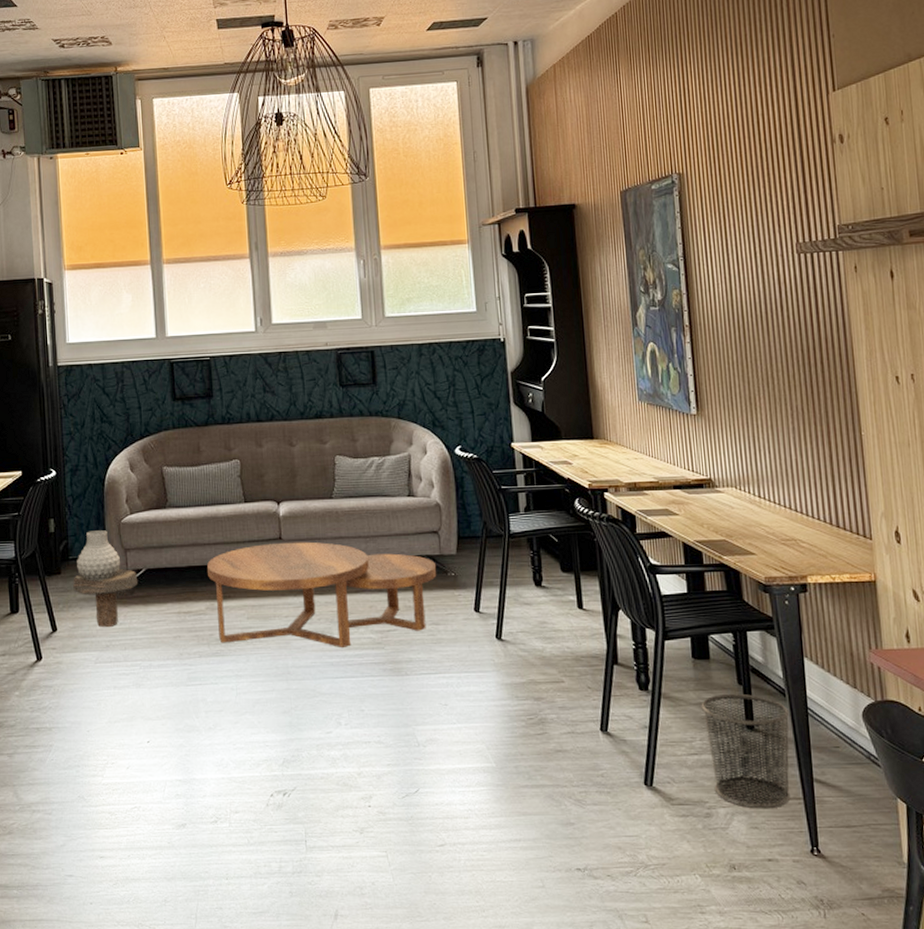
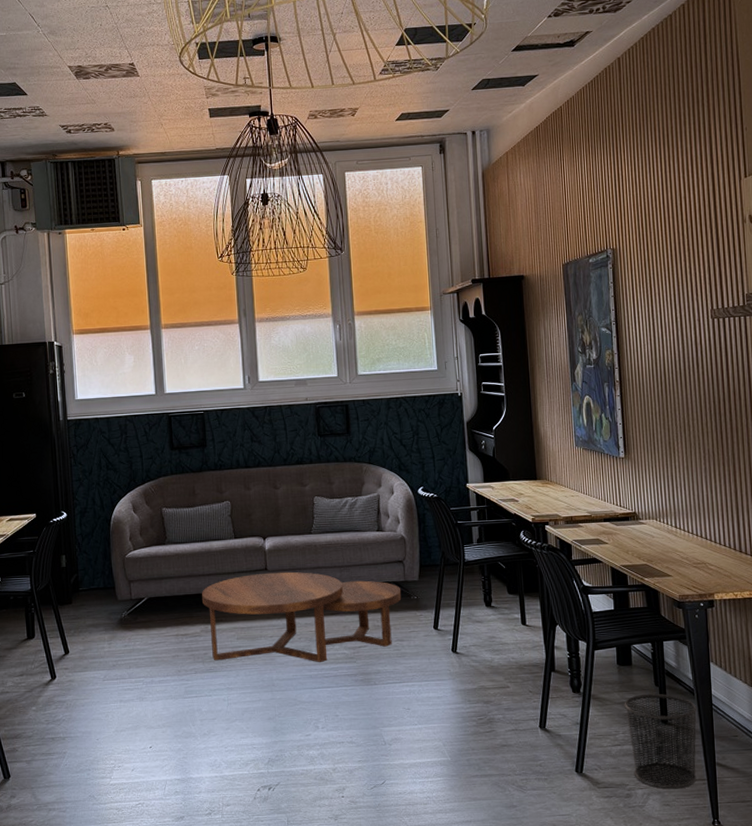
side table: present [73,569,138,627] -> none [83,598,141,649]
vase: present [77,530,120,581] -> none [86,565,125,610]

